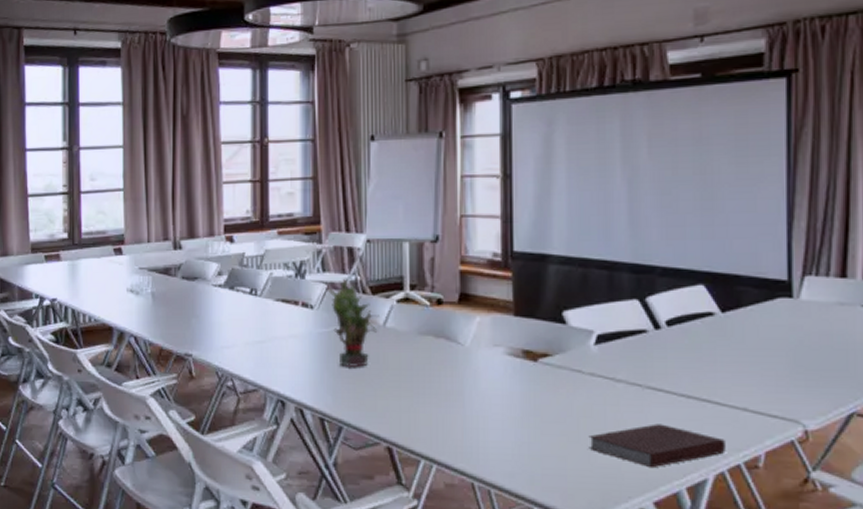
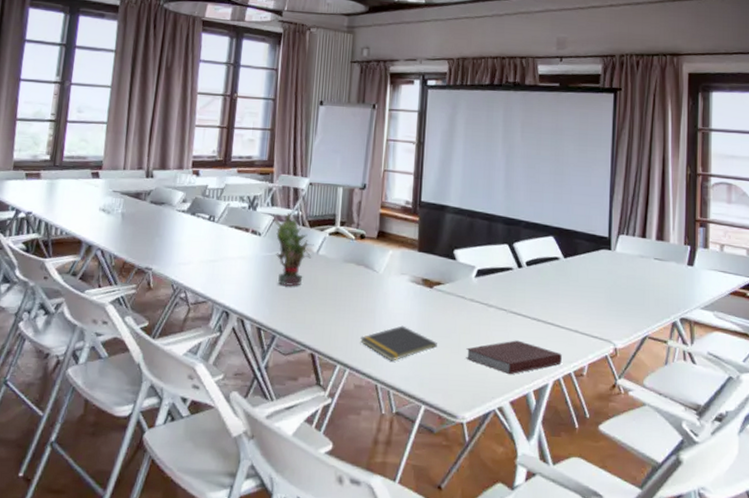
notepad: none [448,410,549,454] -> present [360,325,437,361]

